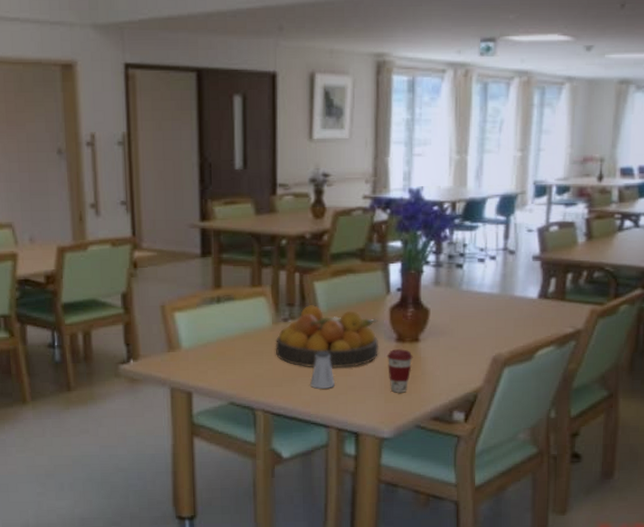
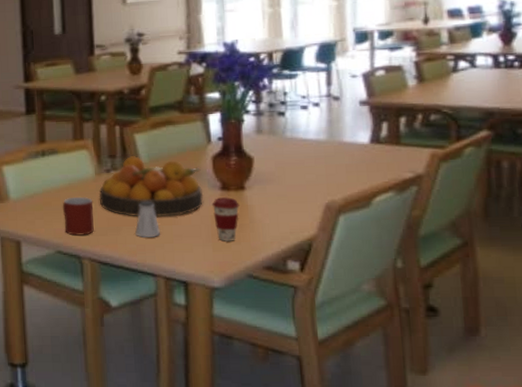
mug: none [236,346,269,387] -> present [62,196,94,236]

